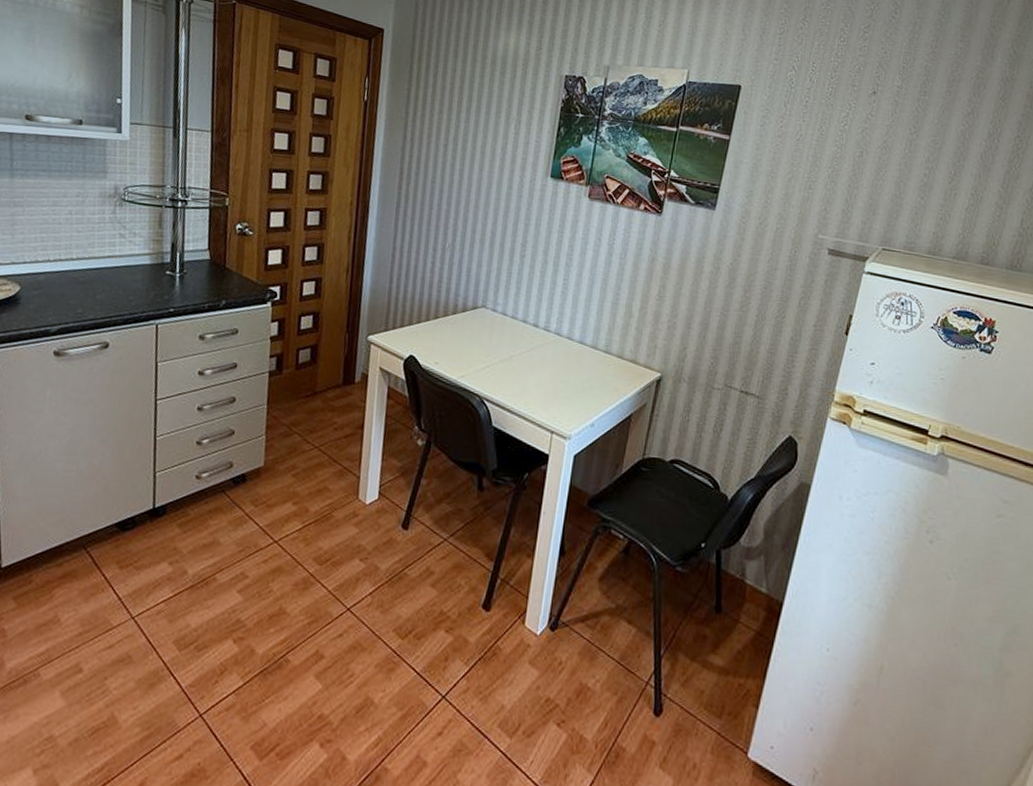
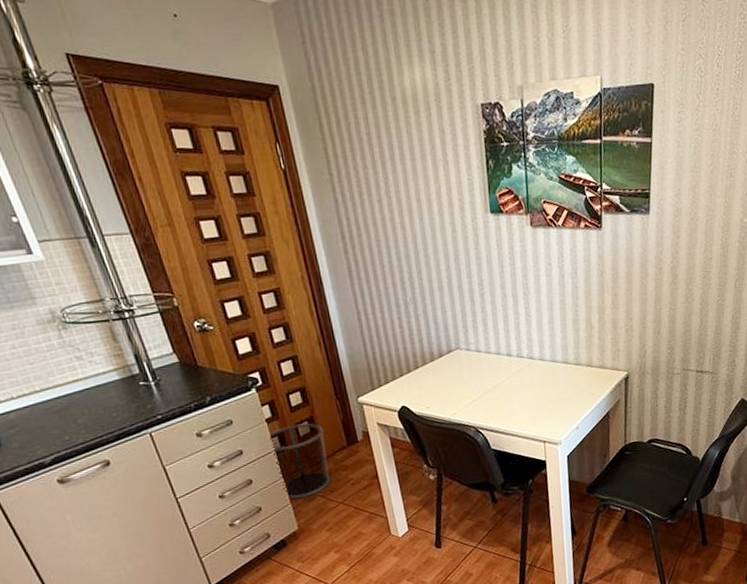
waste bin: none [263,348,324,431] -> present [270,423,331,499]

